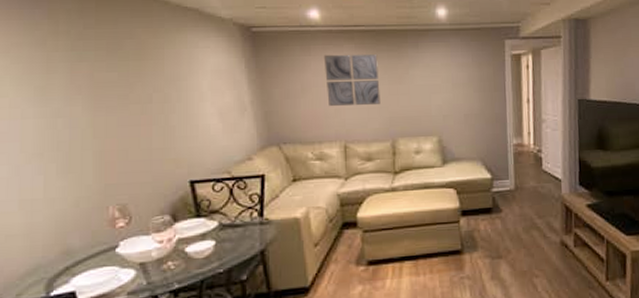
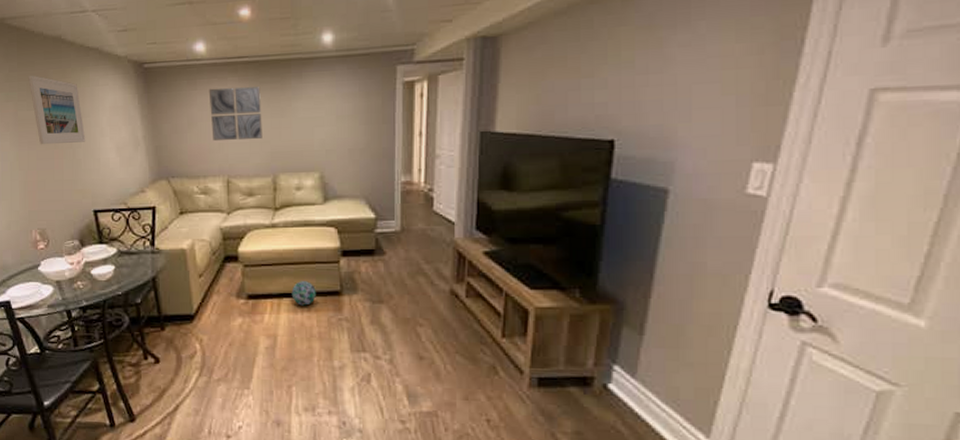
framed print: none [109,33,182,110] -> present [28,75,86,145]
decorative ball: none [413,242,438,268] -> present [291,281,316,306]

